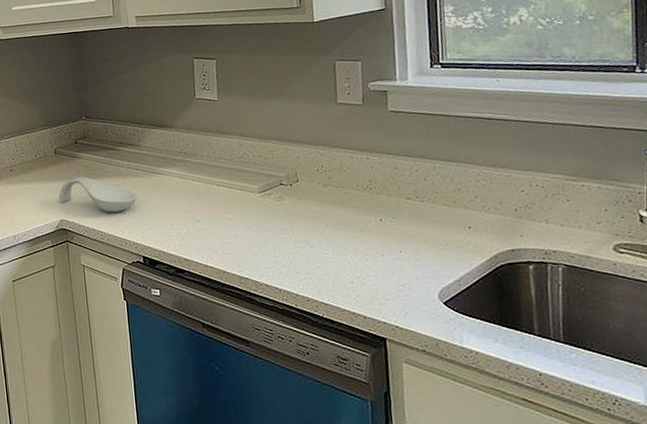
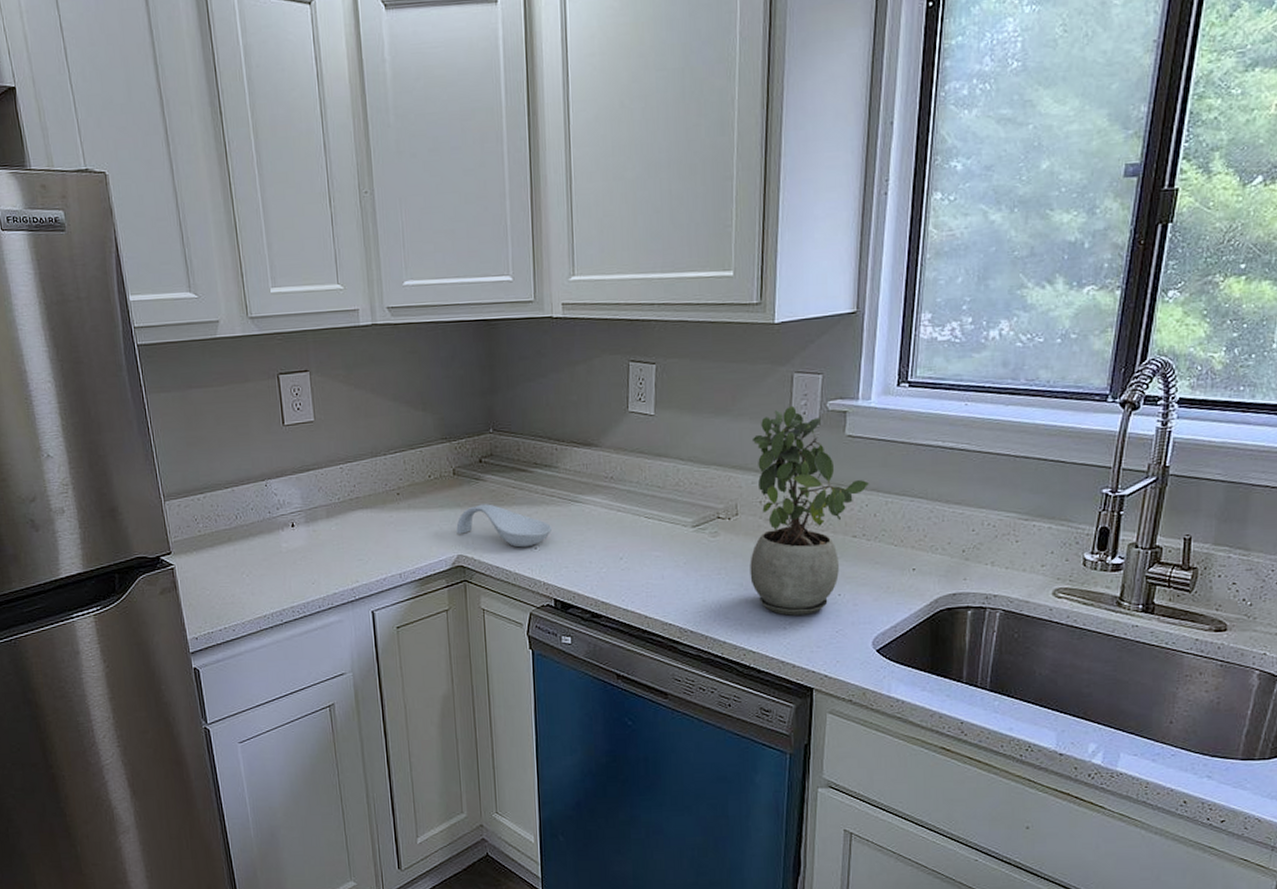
potted plant: none [304,87,416,271] -> present [750,405,869,616]

